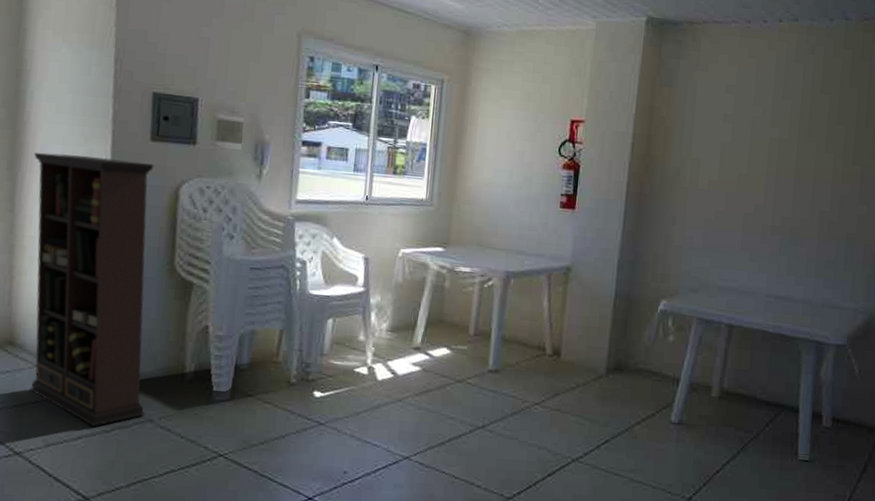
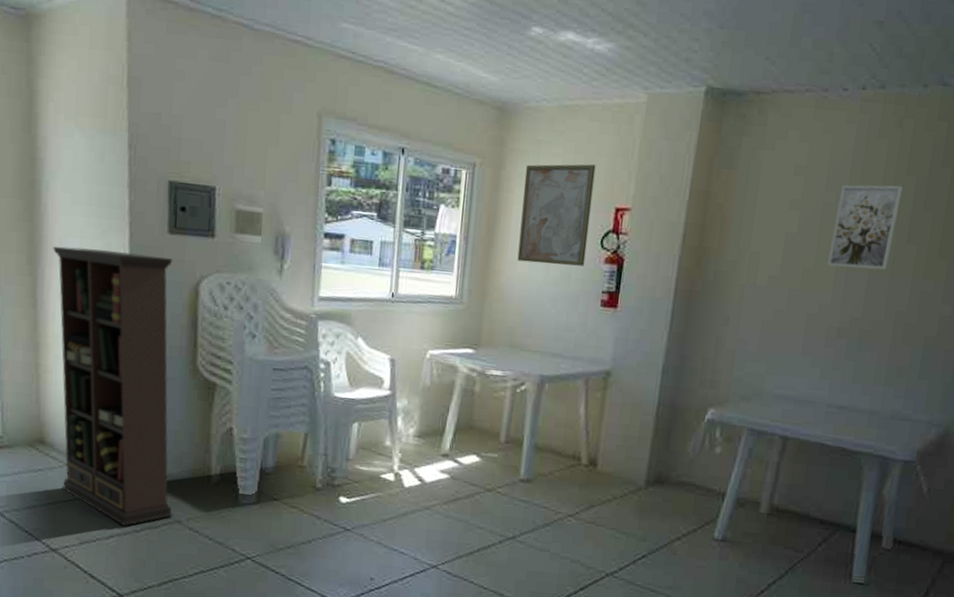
wall art: none [483,81,553,172] -> present [517,164,596,266]
wall art: none [758,101,818,175] -> present [827,184,903,270]

